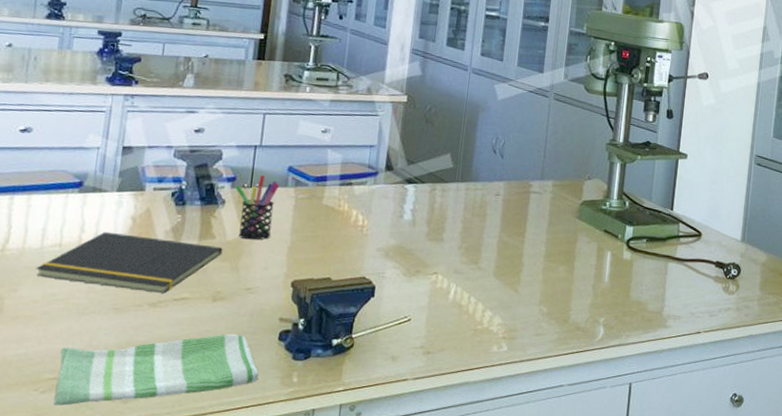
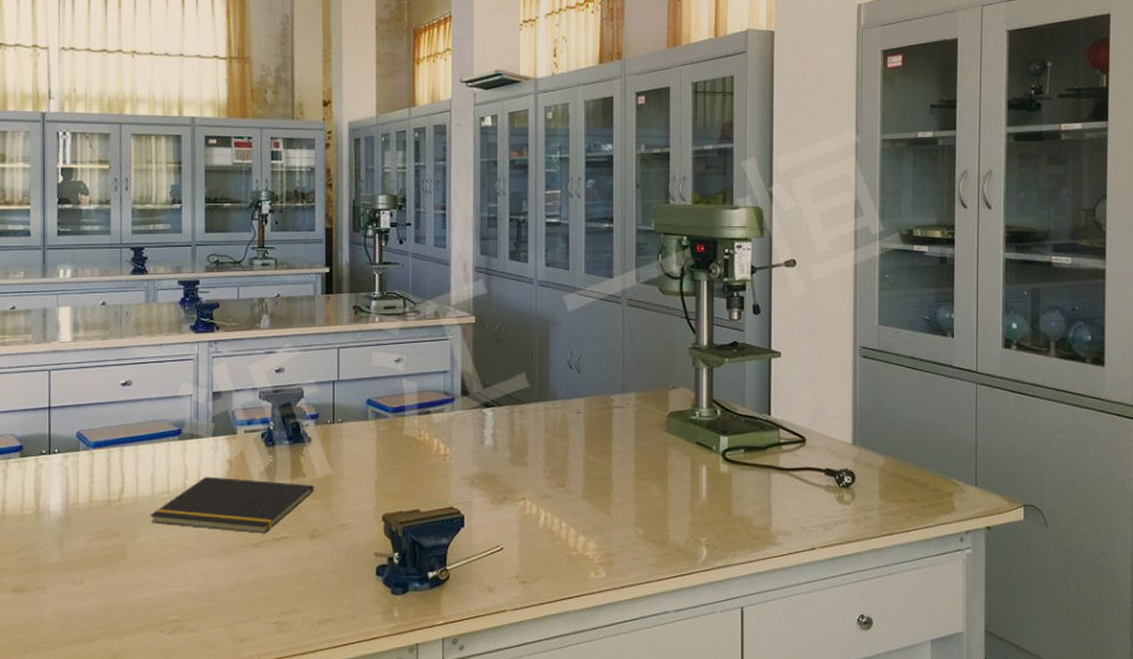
dish towel: present [54,333,259,406] -> none [179,570,361,646]
pen holder: present [235,175,280,240] -> none [318,410,361,476]

